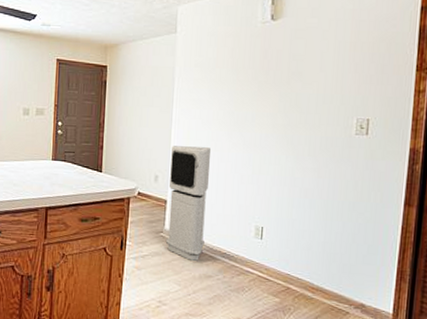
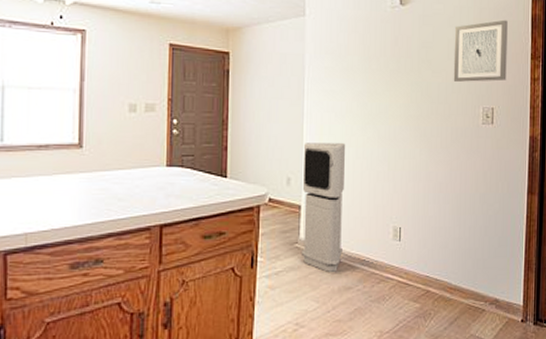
wall art: none [325,31,391,94] -> present [453,19,508,82]

